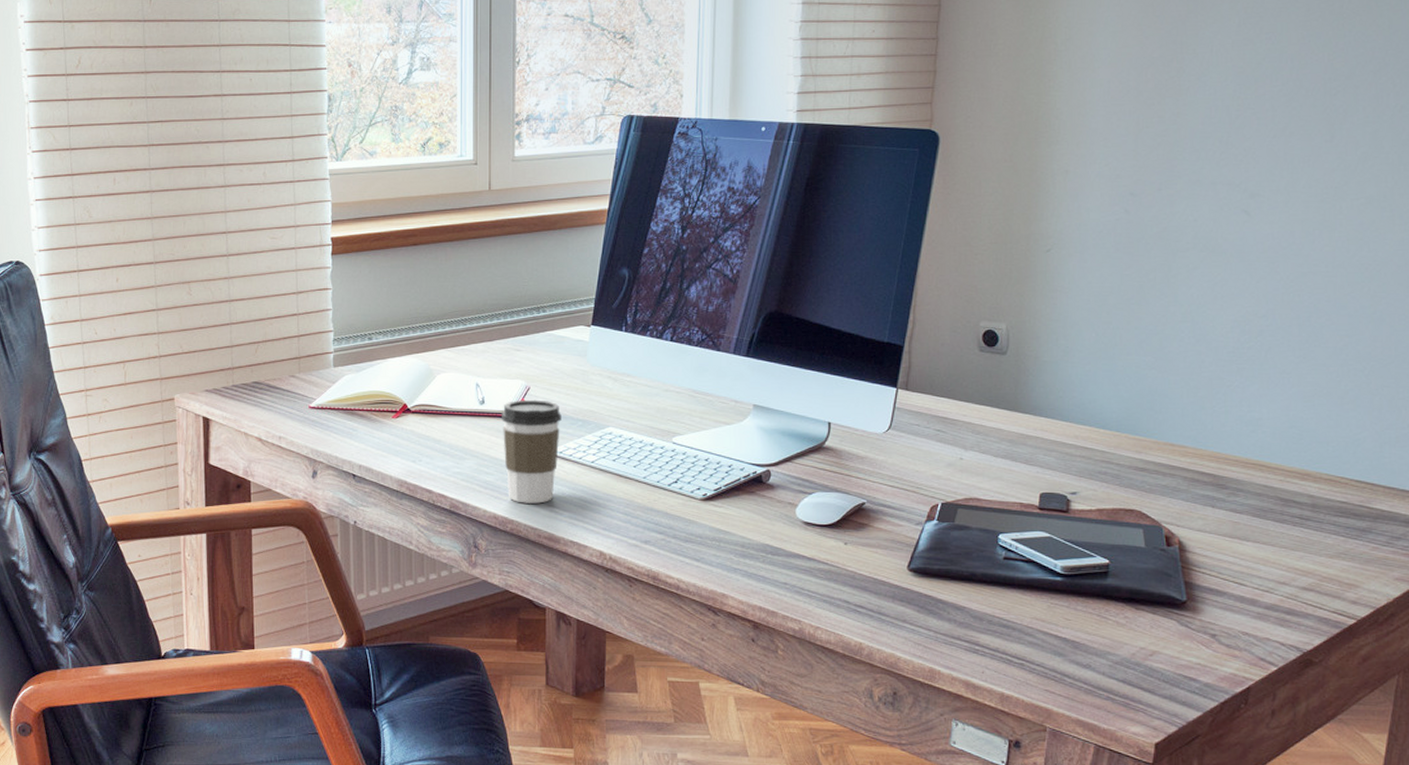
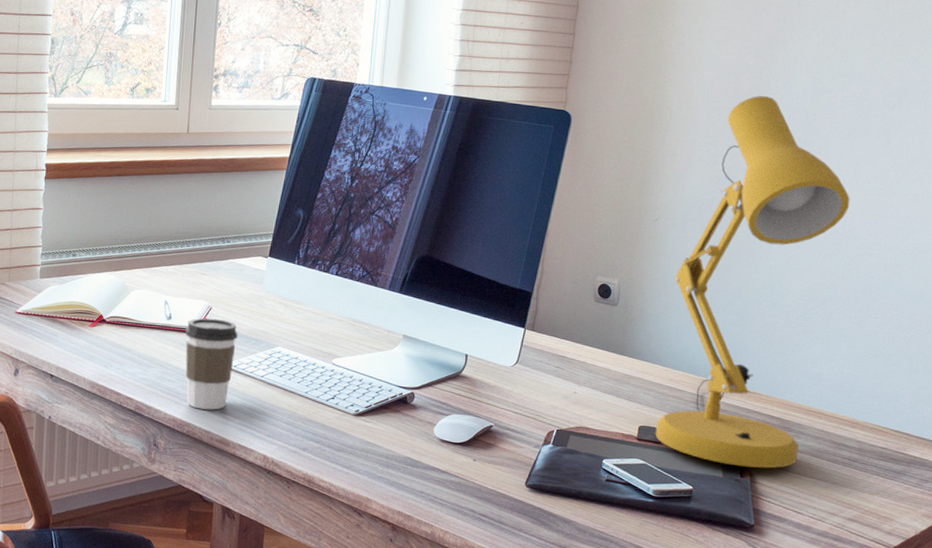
desk lamp: none [1060,93,1287,534] -> present [655,96,850,469]

